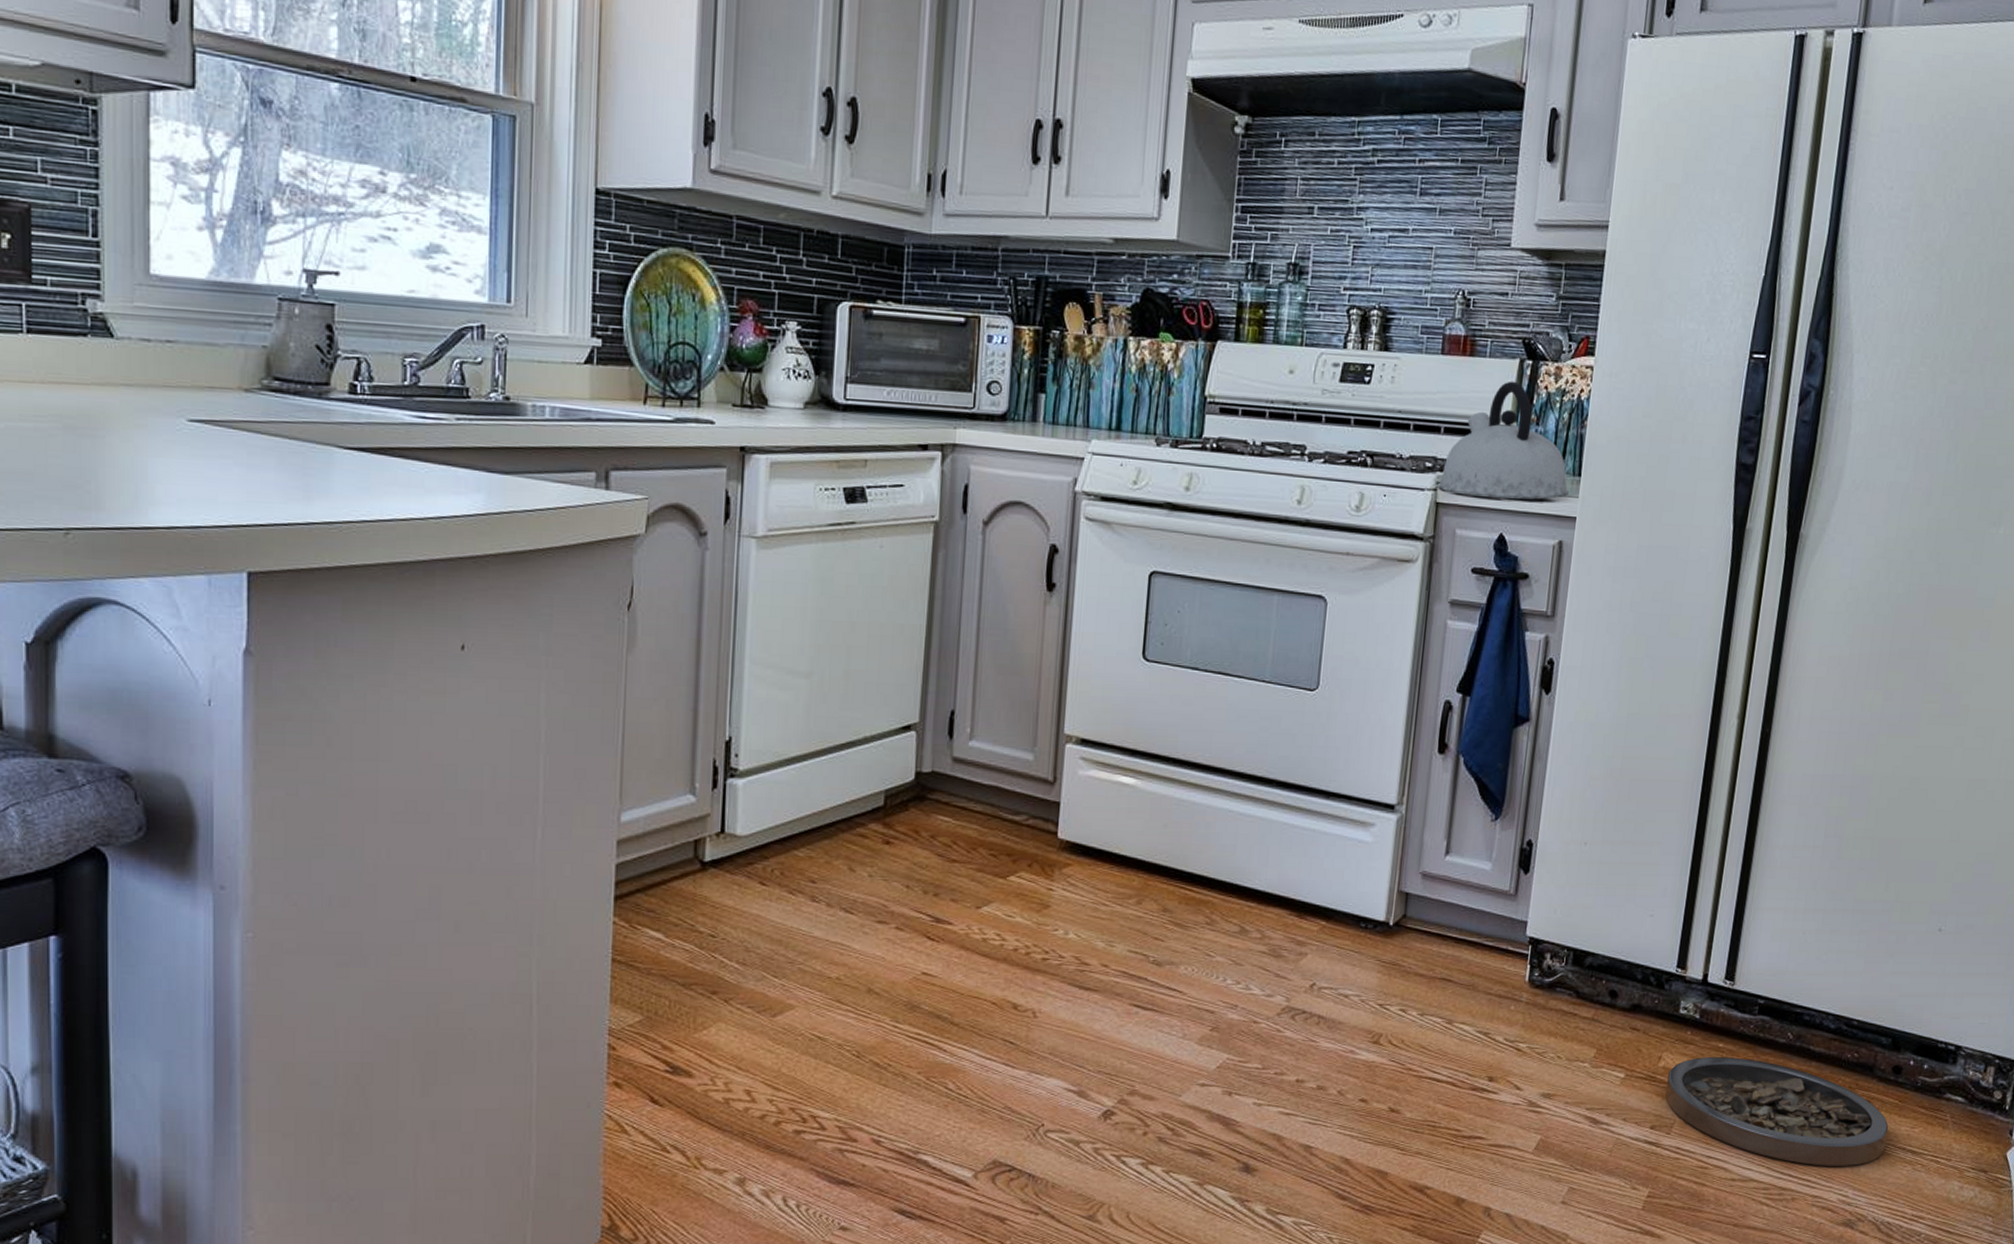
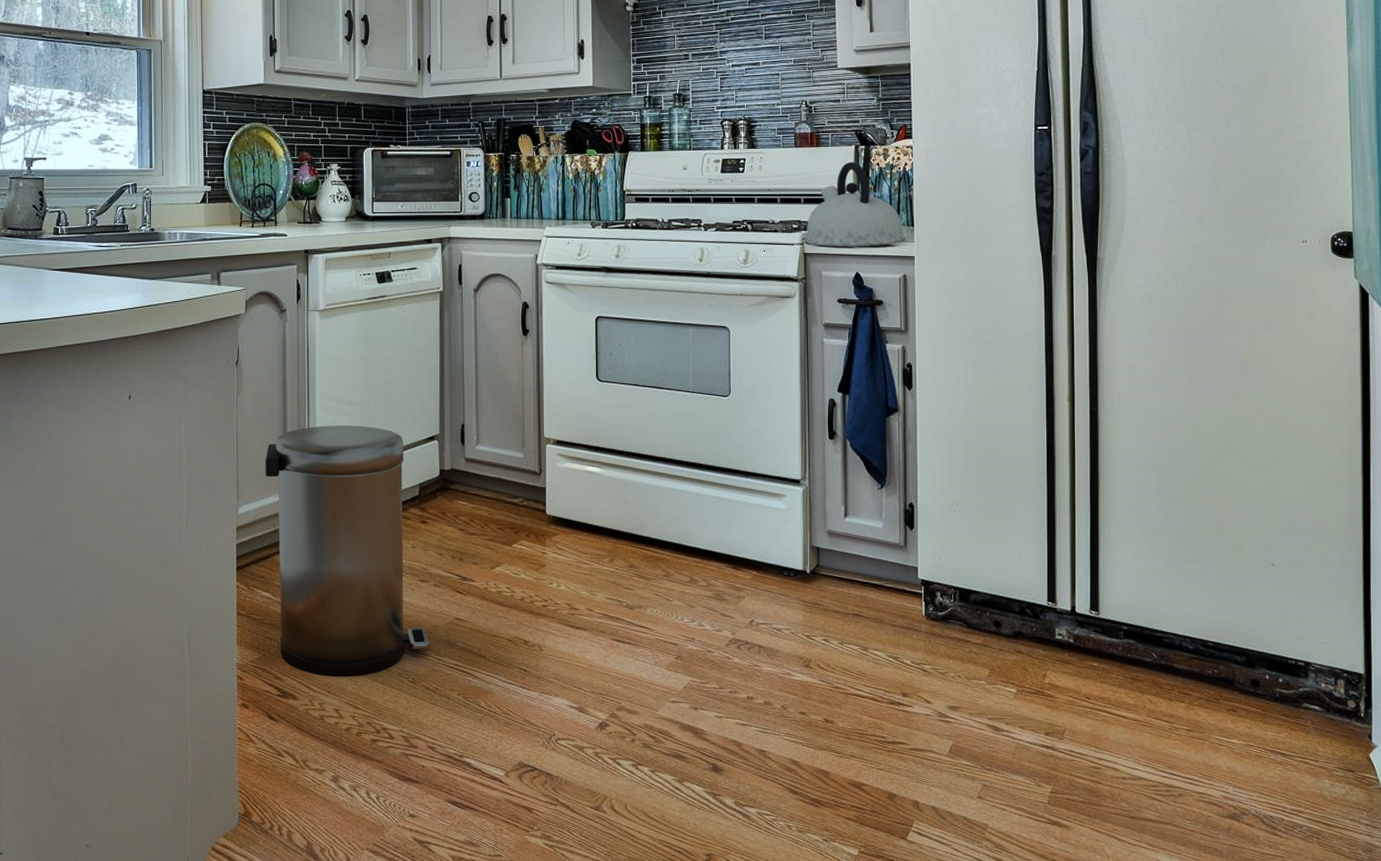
pedal bin: none [663,703,884,1047] -> present [265,425,430,677]
pet bowl: present [1665,1057,1889,1166] -> none [1053,674,1257,767]

